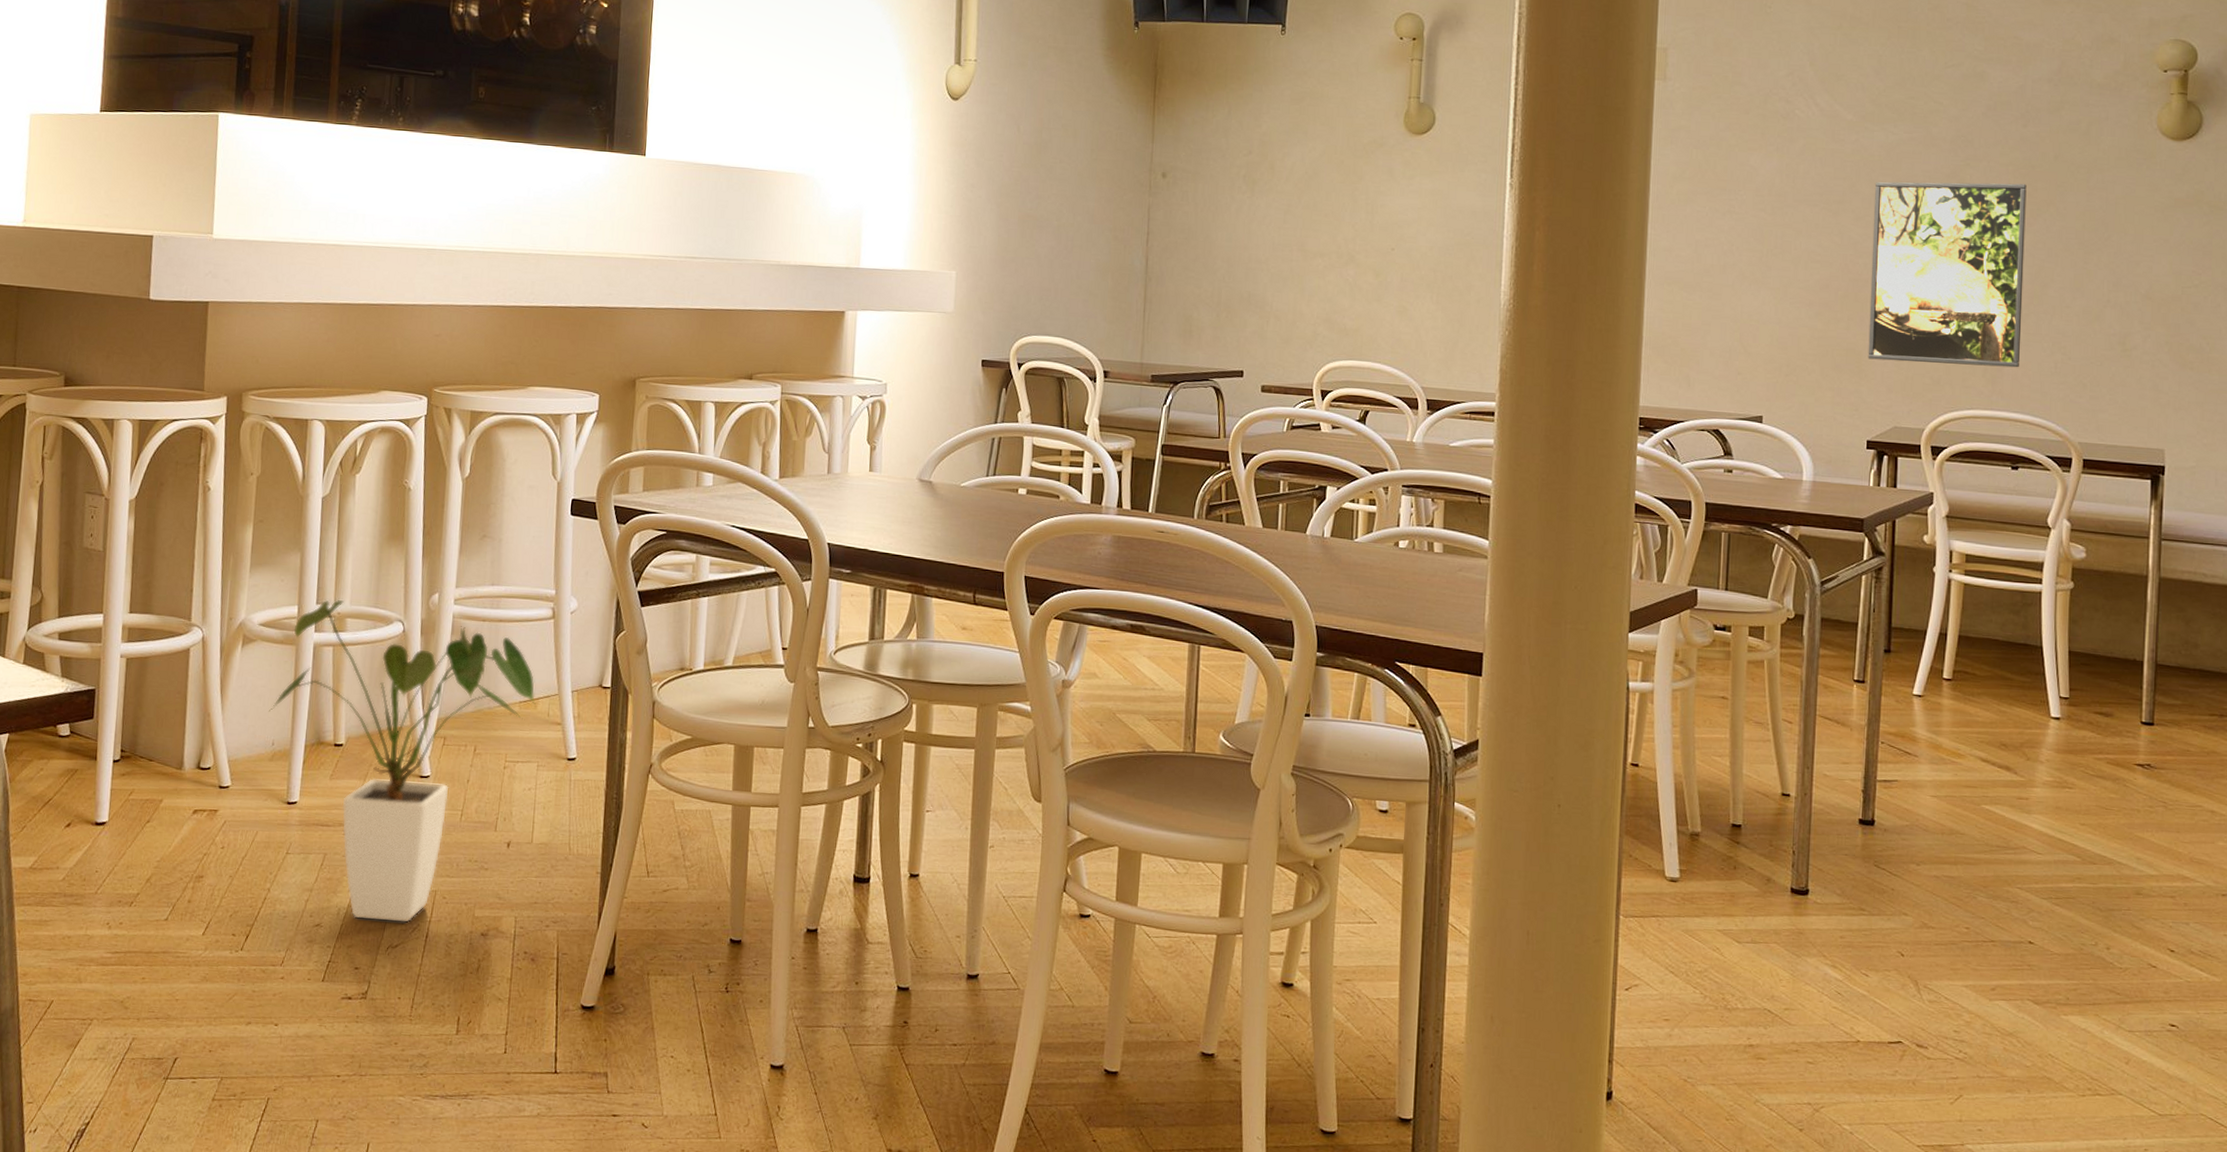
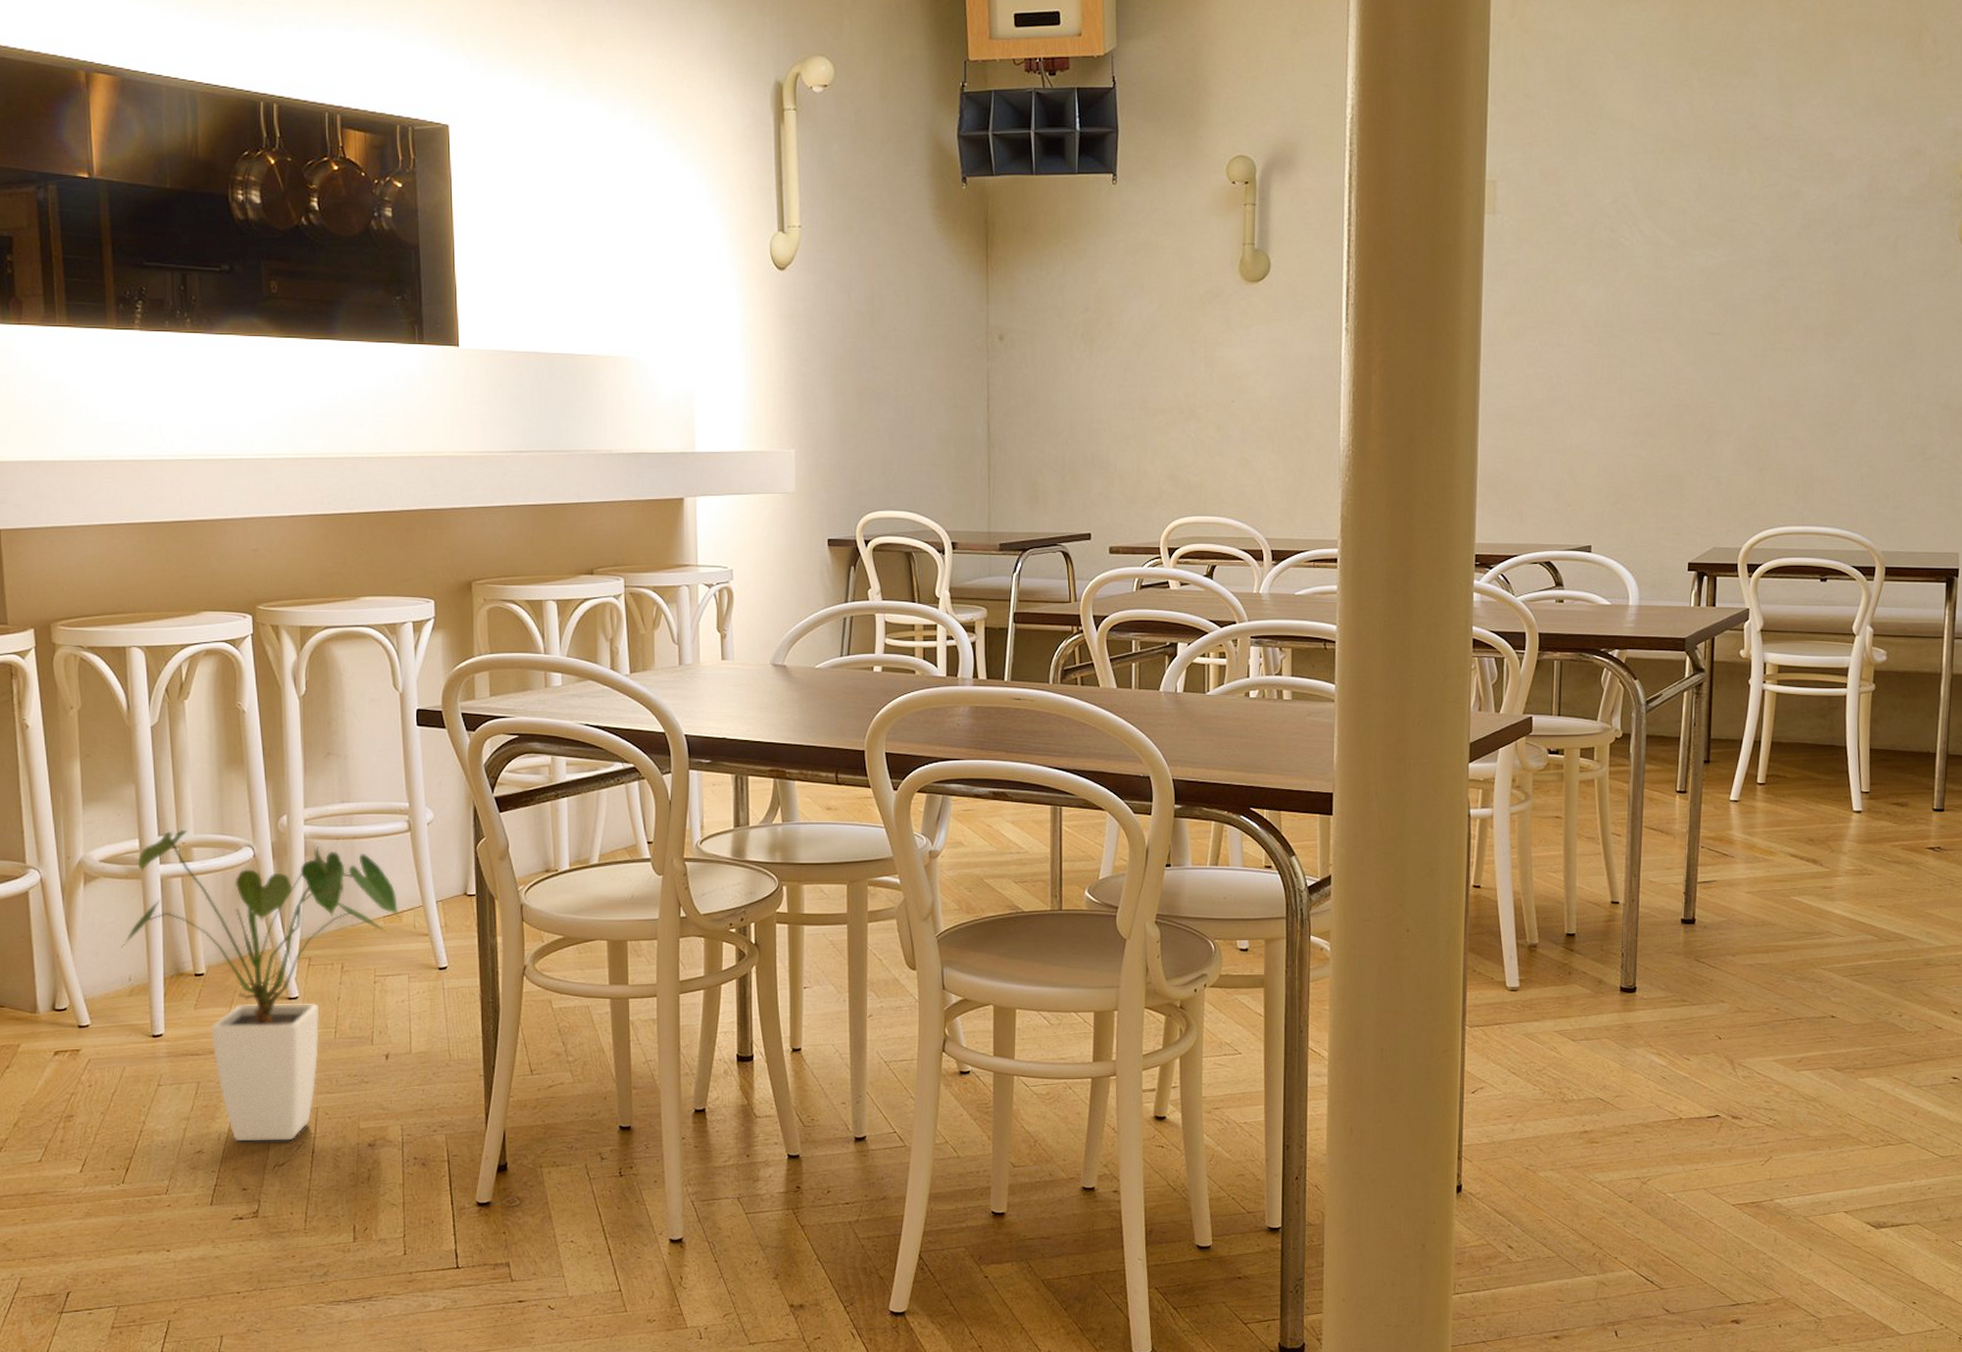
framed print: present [1868,181,2027,368] -> none [1689,301,1838,484]

